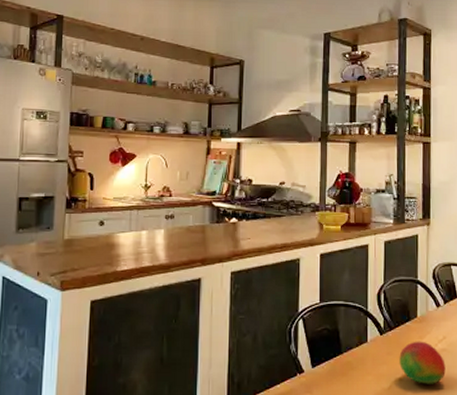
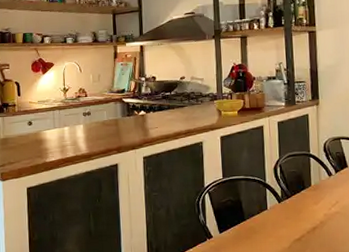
fruit: present [399,341,446,384] -> none [296,206,340,243]

